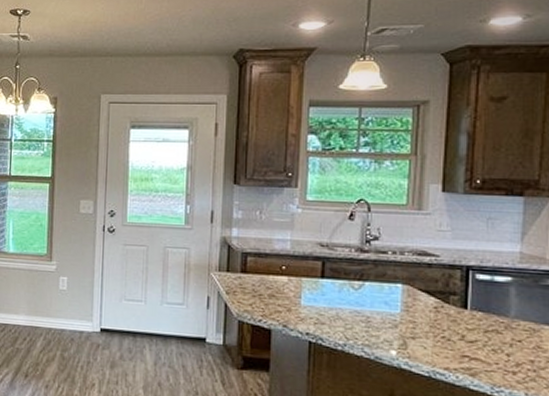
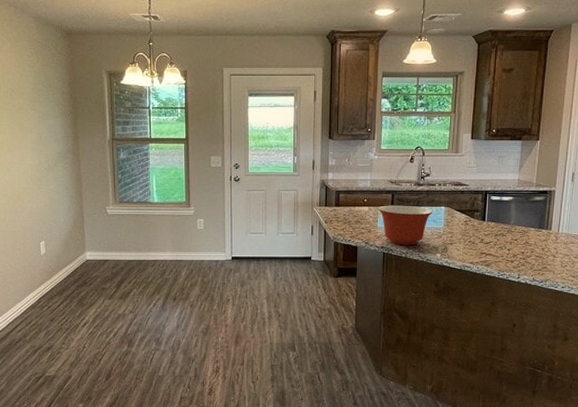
mixing bowl: none [302,276,383,335] -> present [378,205,432,245]

